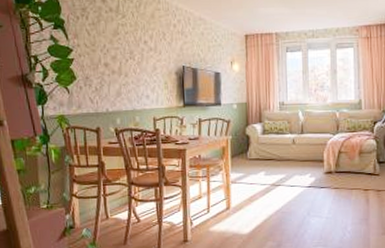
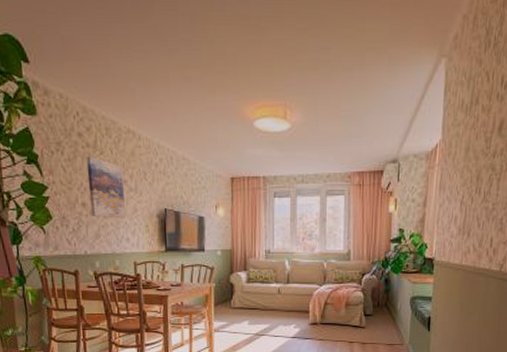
wall art: none [109,20,146,77] -> present [86,156,126,219]

